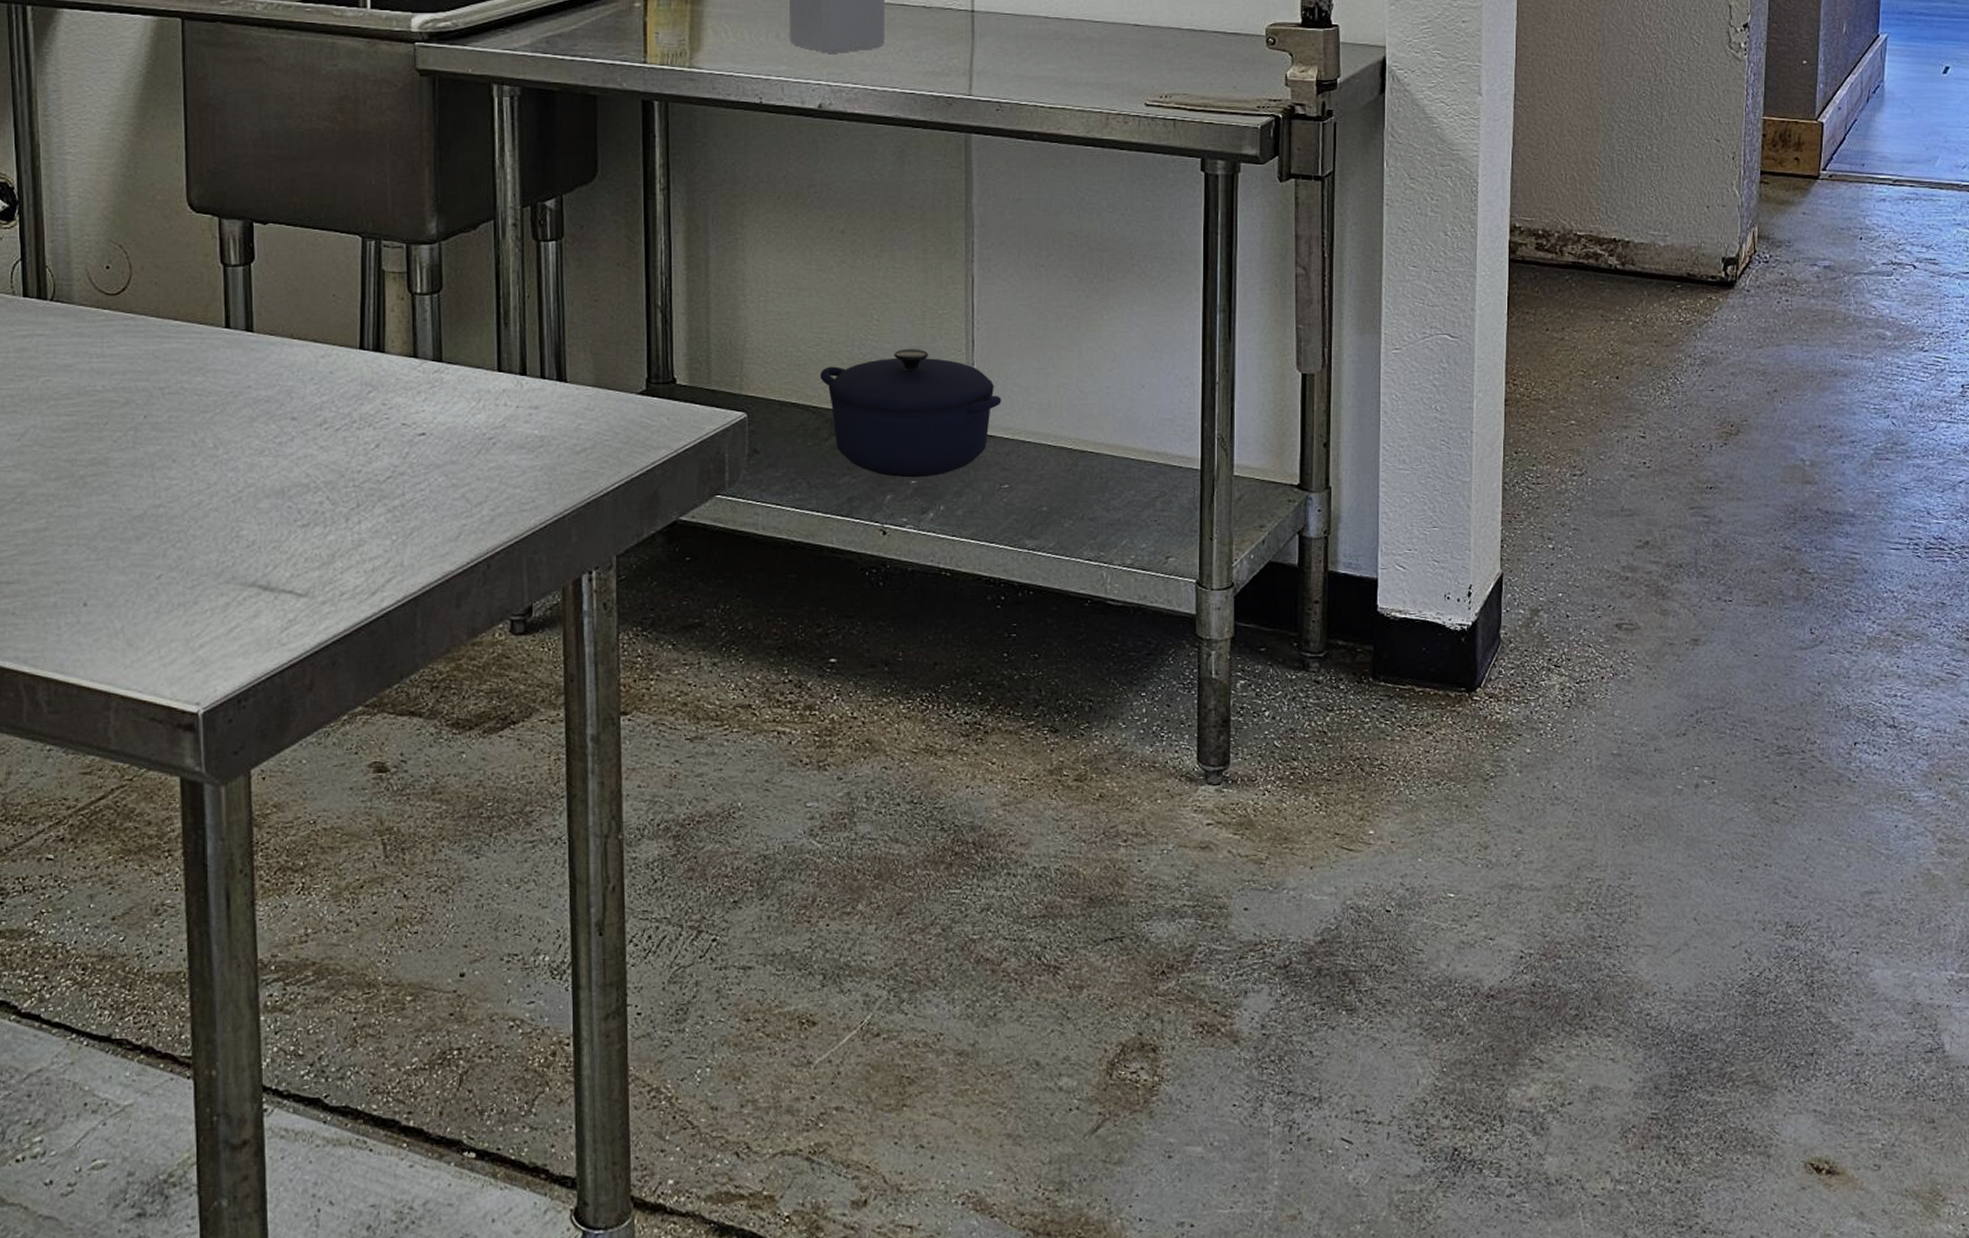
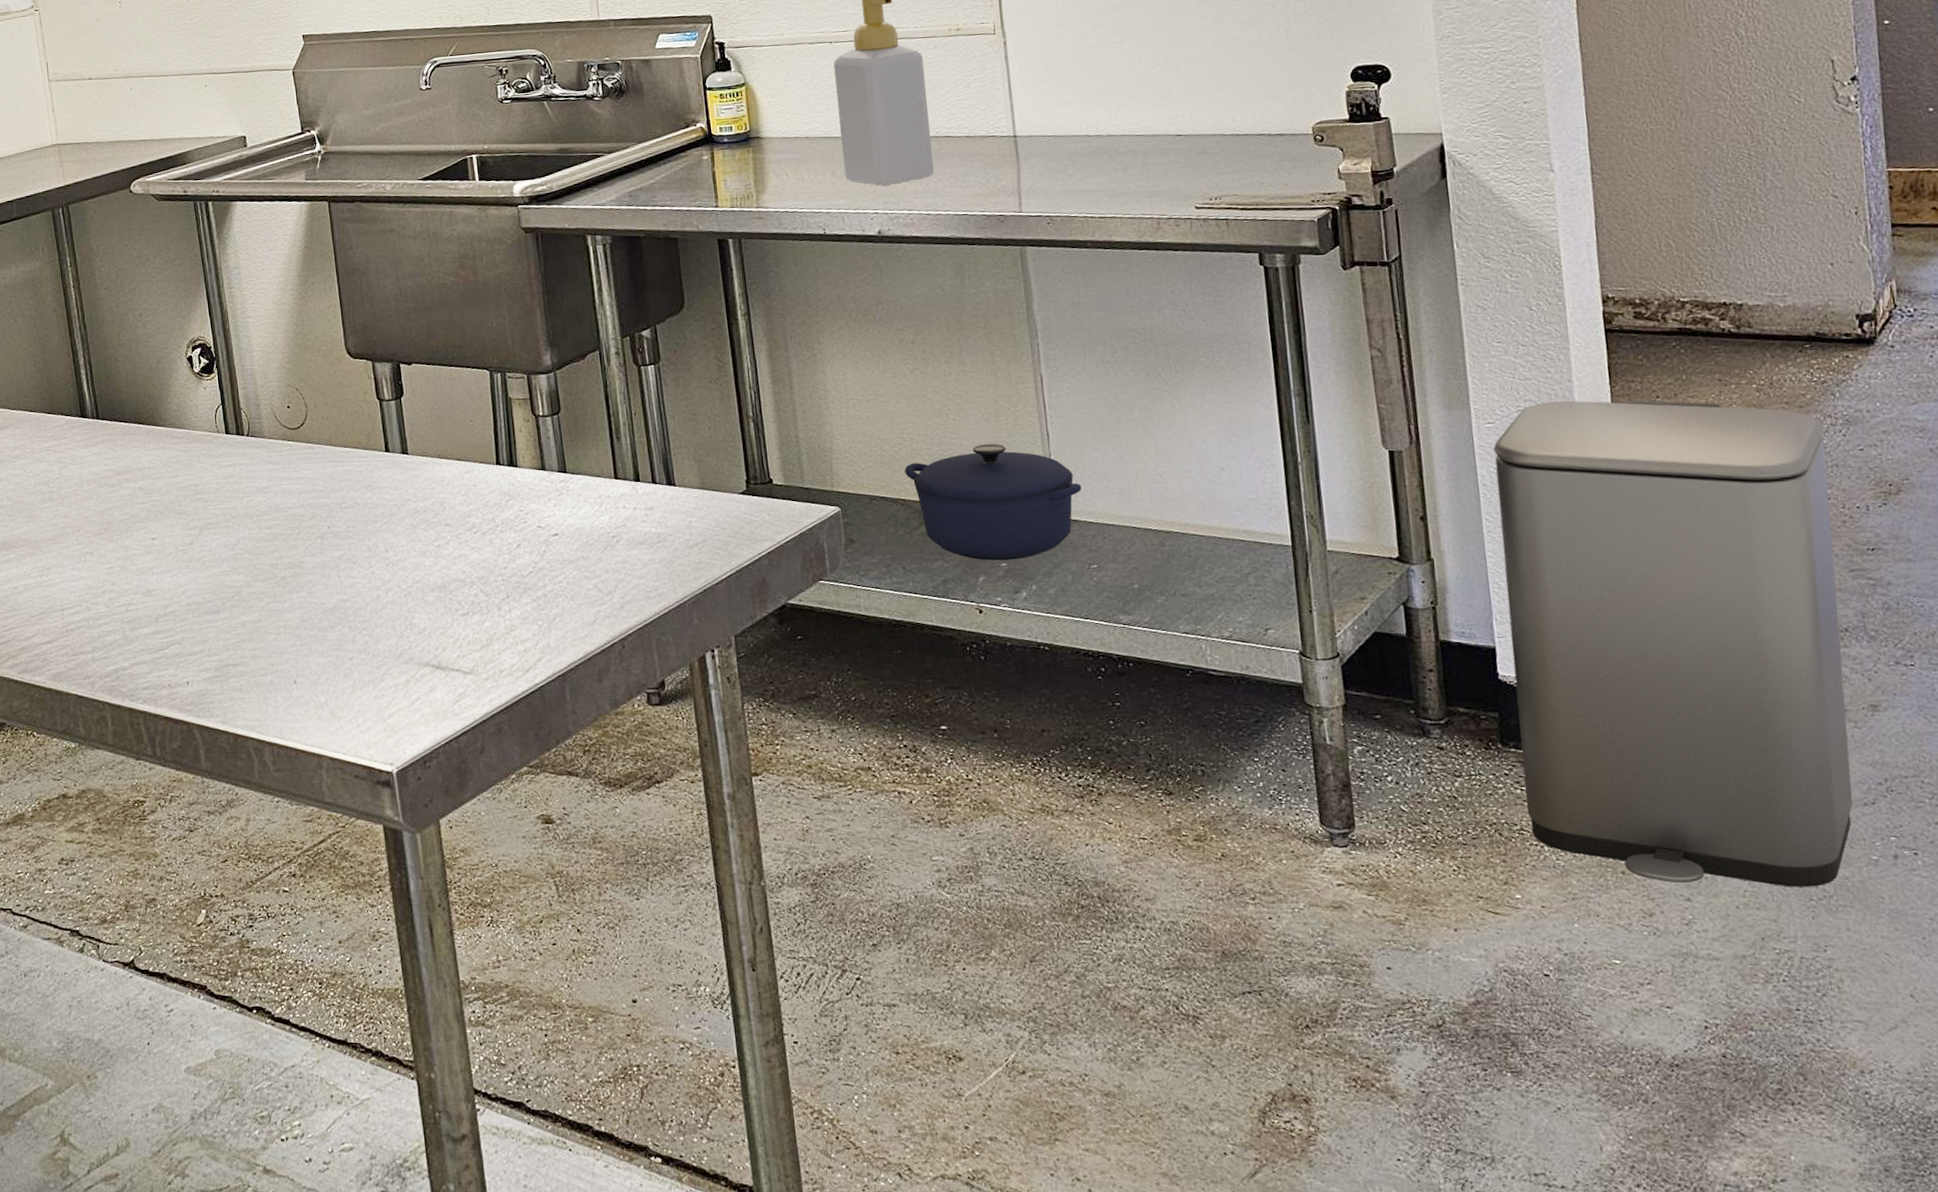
pedal bin: none [1388,329,1684,817] -> present [1494,400,1853,887]

